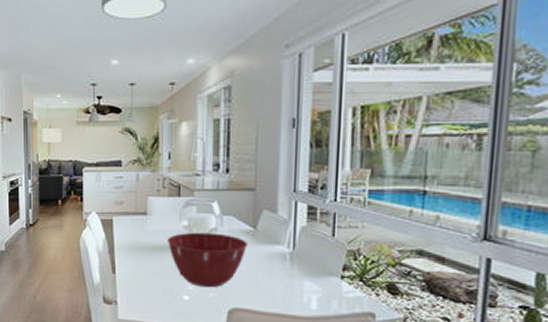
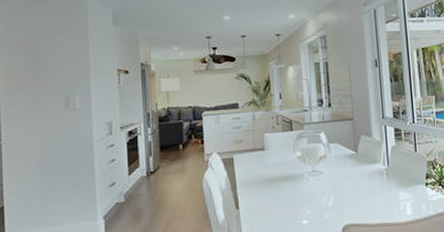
mixing bowl: present [168,232,249,288] -> none [285,159,353,210]

